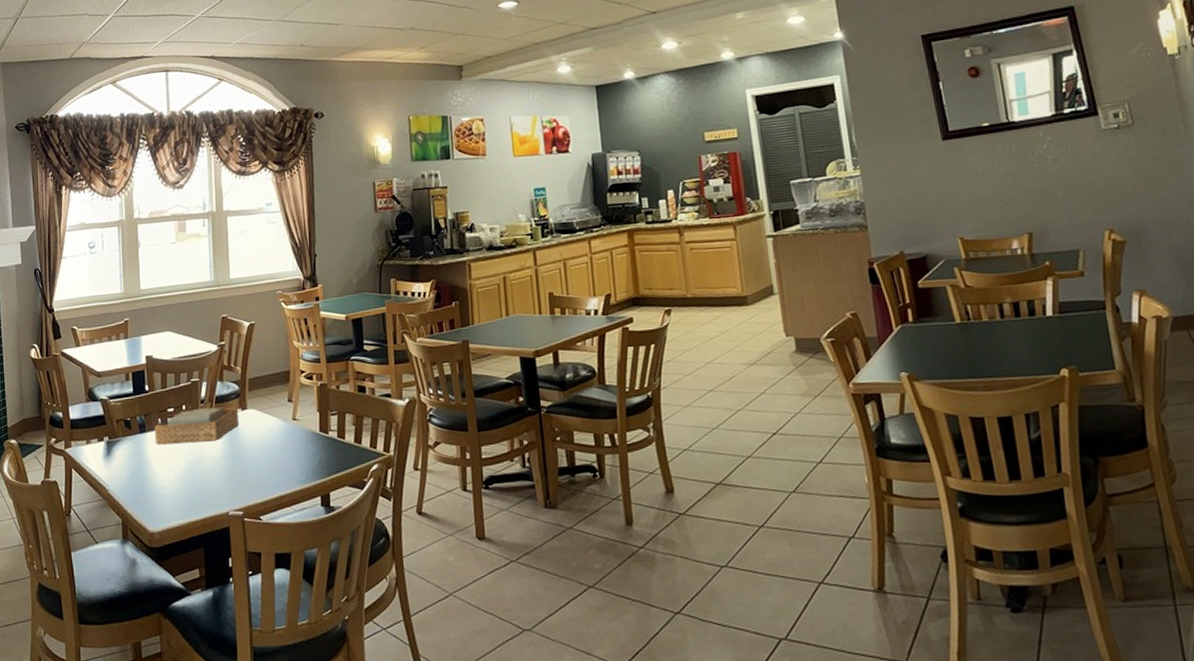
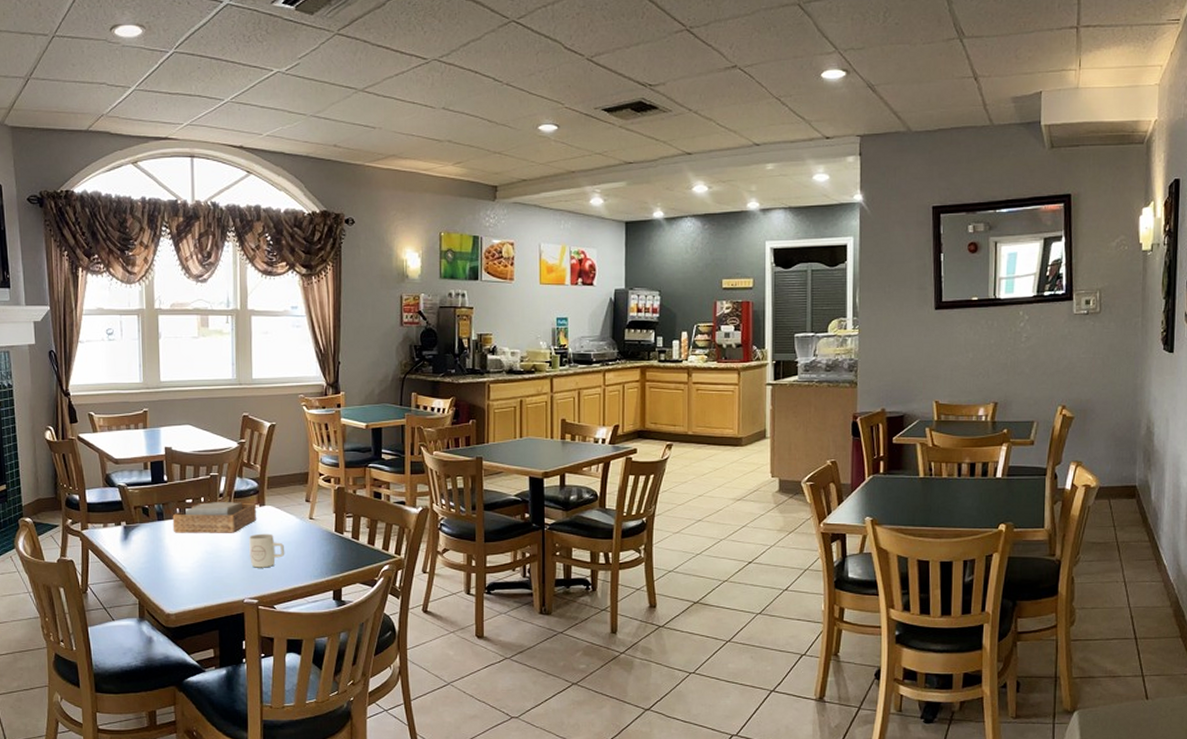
mug: none [231,438,270,477] -> present [248,533,285,568]

